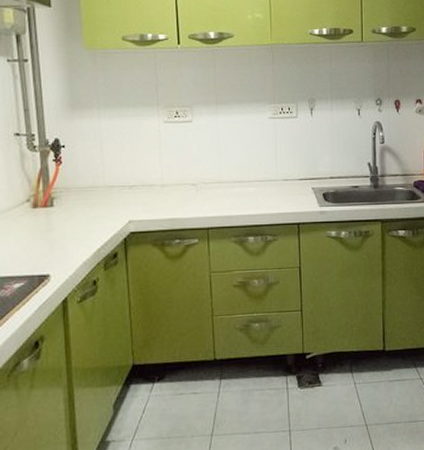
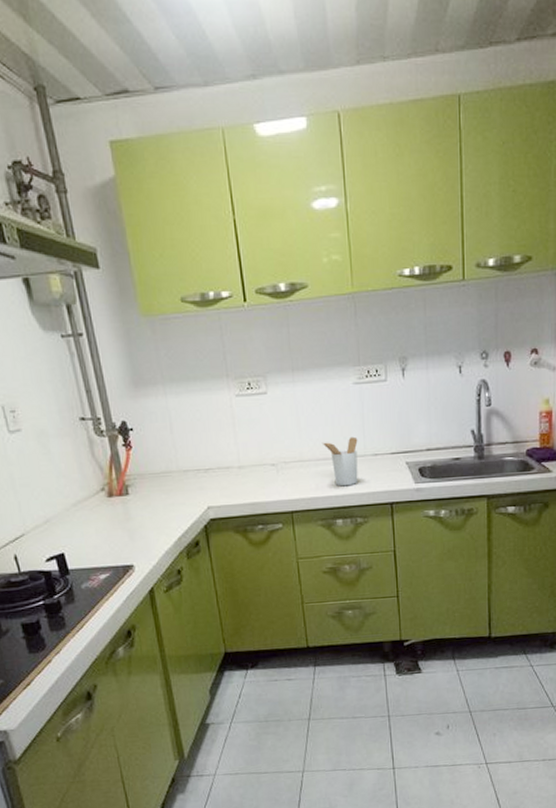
utensil holder: none [238,163,271,207] -> present [321,436,358,487]

